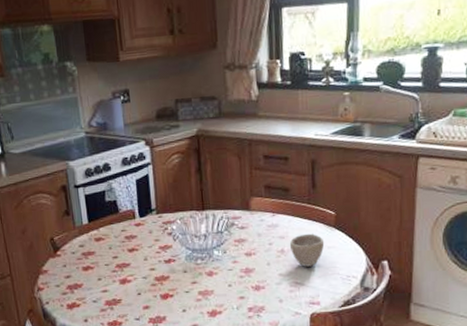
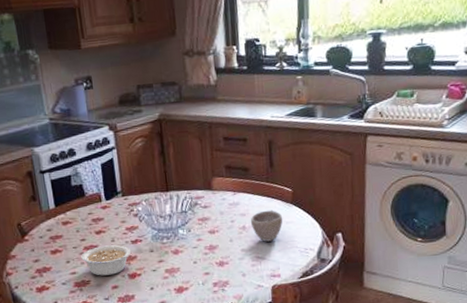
legume: none [113,263,164,295] -> present [81,244,131,276]

